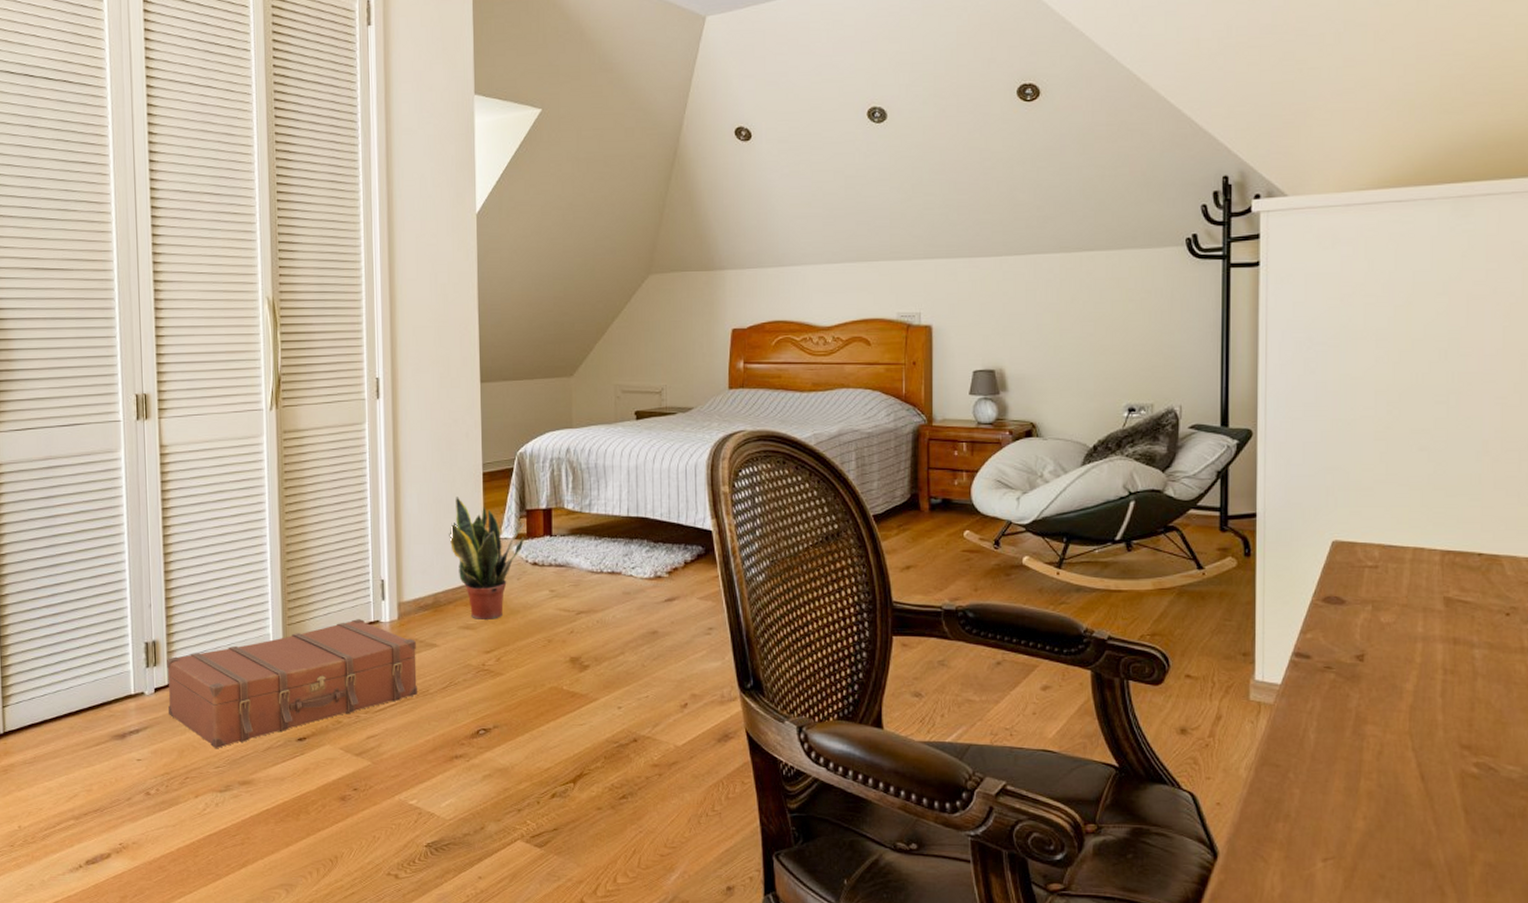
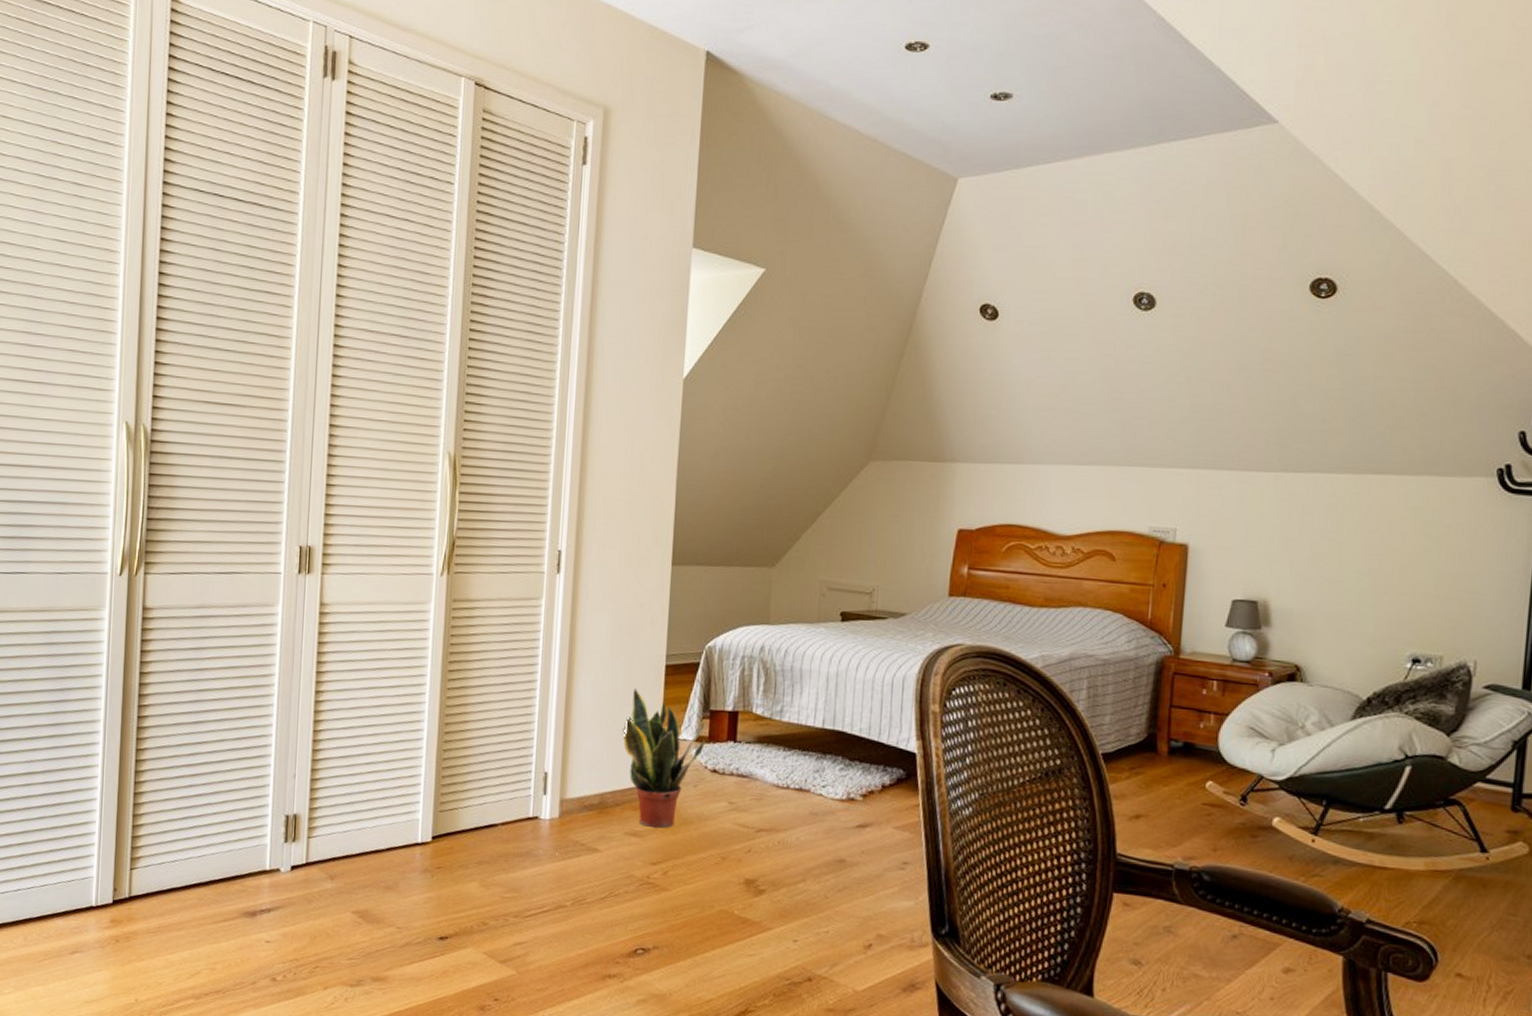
suitcase: present [167,619,417,748] -> none [304,812,576,938]

